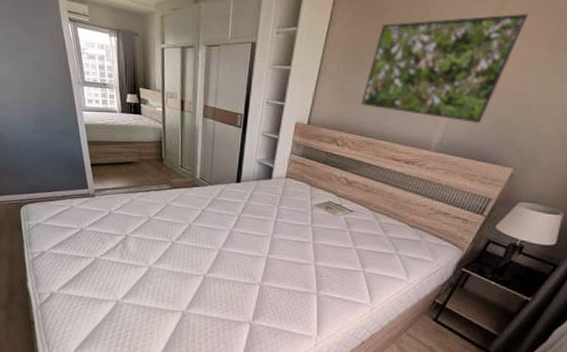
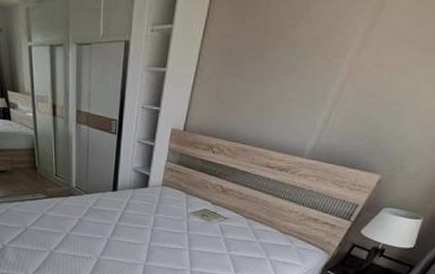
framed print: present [361,14,530,124] -> none [237,14,409,130]

